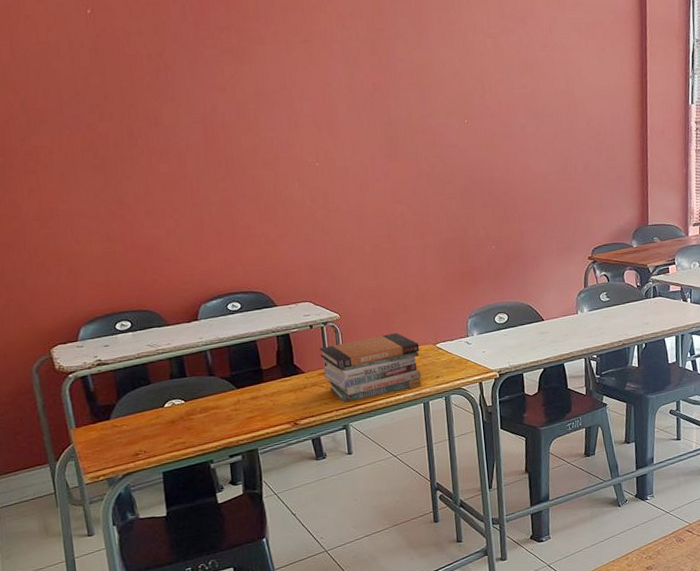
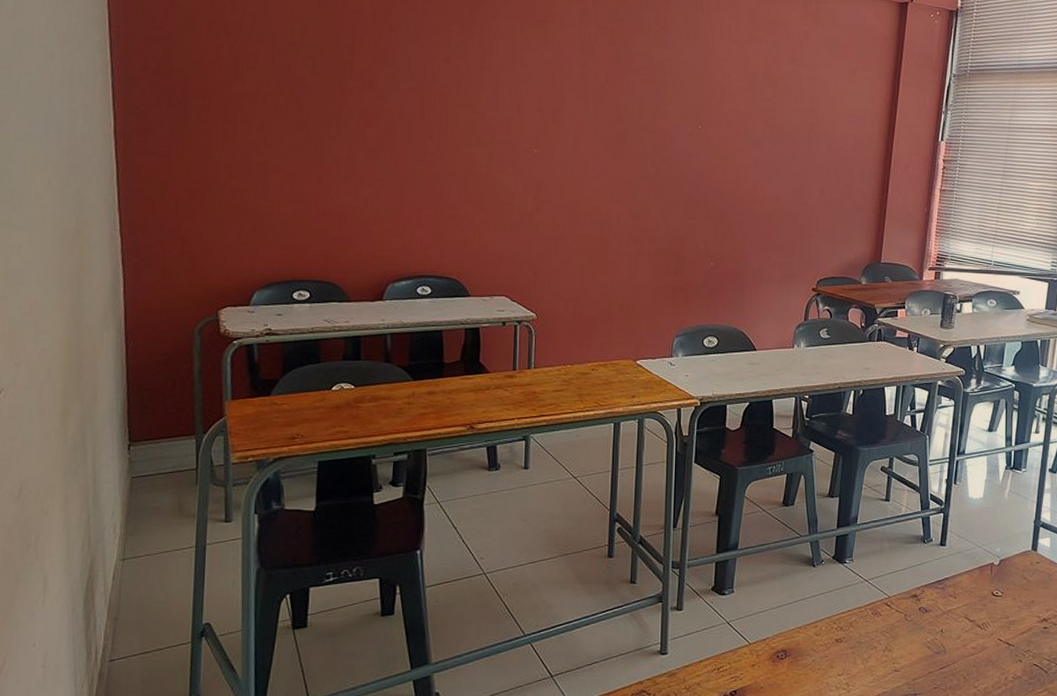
book stack: present [320,332,422,403] -> none [509,342,618,411]

